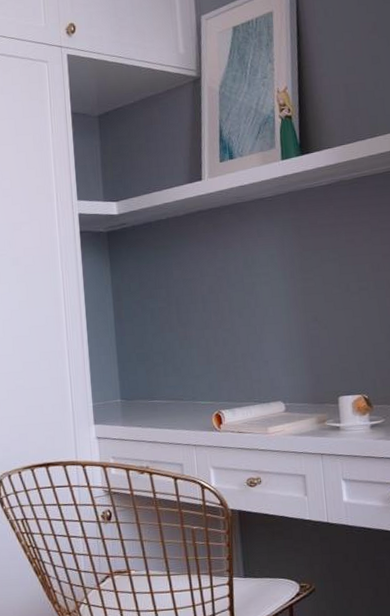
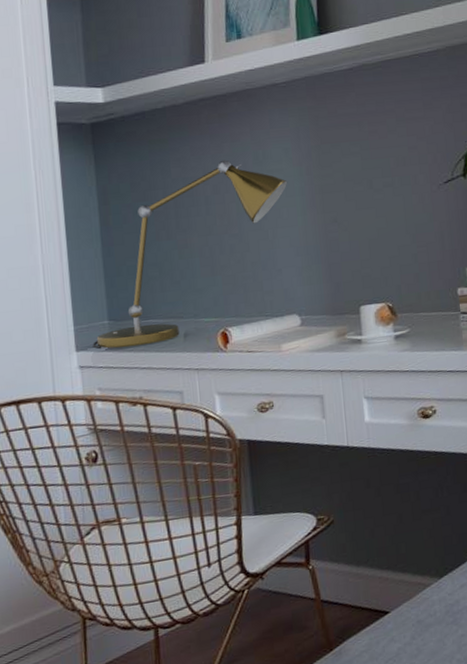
desk lamp: none [108,264,274,424] -> present [93,159,288,350]

